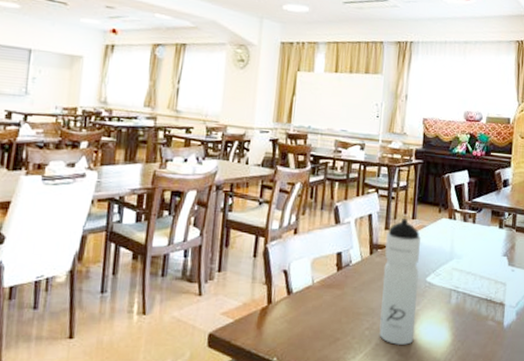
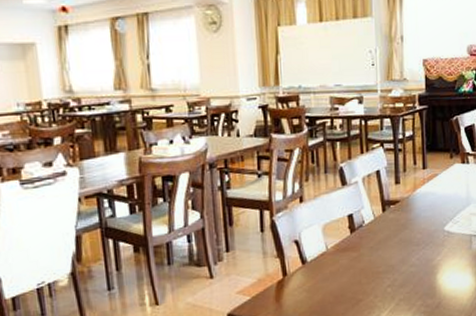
water bottle: present [379,219,422,345] -> none [397,170,438,298]

